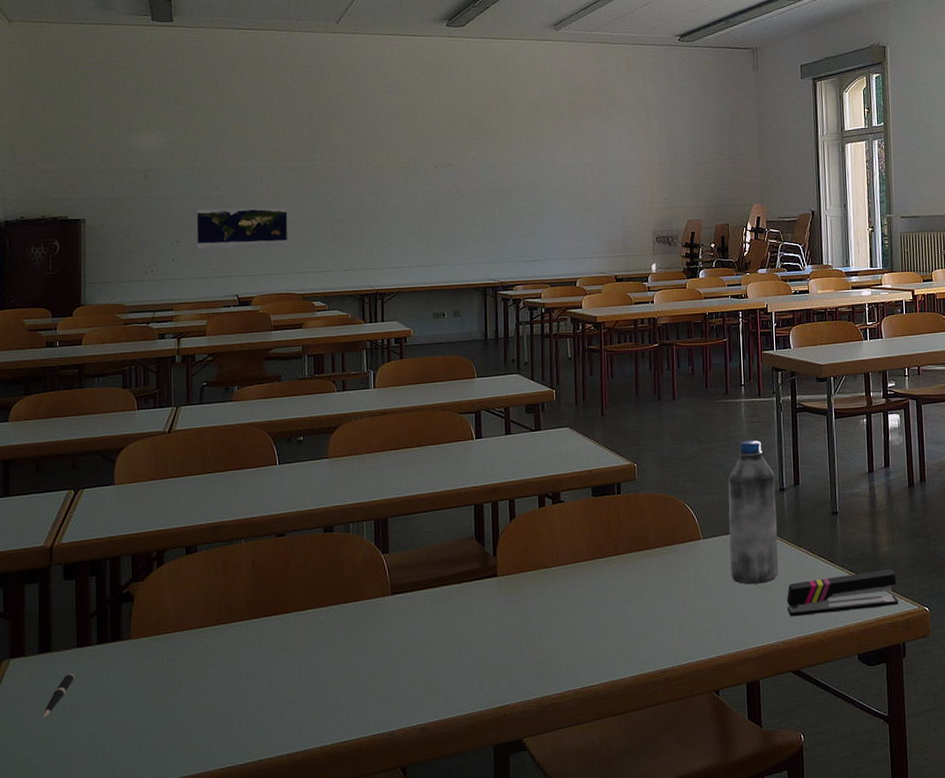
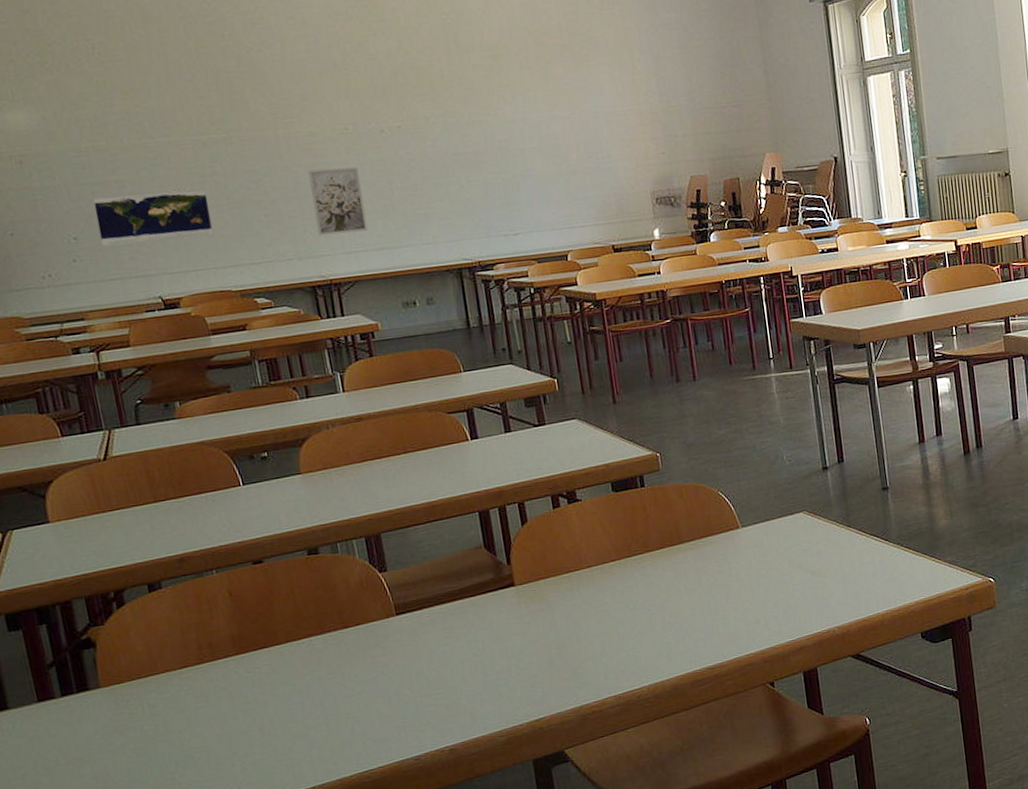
pen: present [43,673,75,719] -> none [11,730,42,780]
wall art: none [371,195,414,252] -> present [308,166,368,236]
water bottle: present [728,440,779,585] -> none [763,417,829,572]
stapler: present [786,568,899,617] -> none [839,541,961,601]

